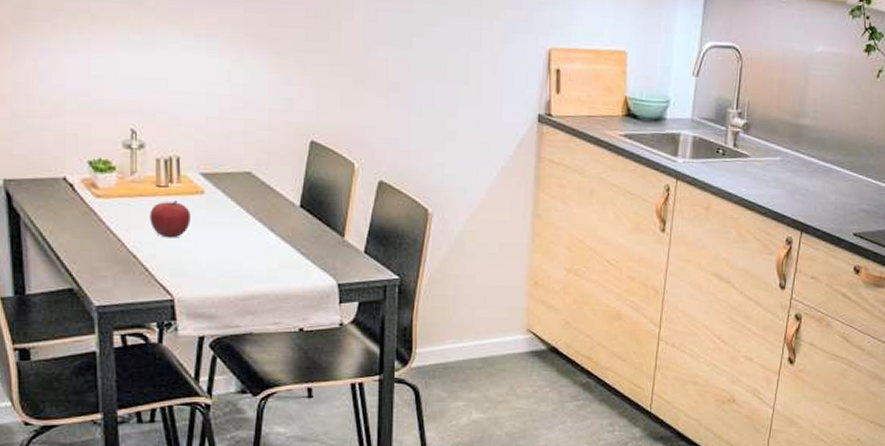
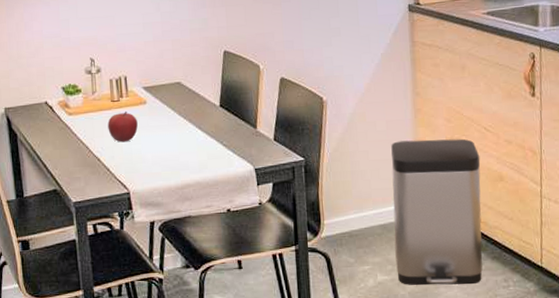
pedal bin: none [494,267,599,426] -> present [391,138,483,285]

